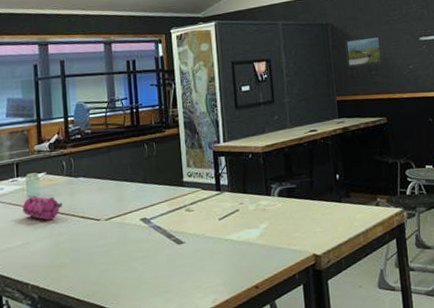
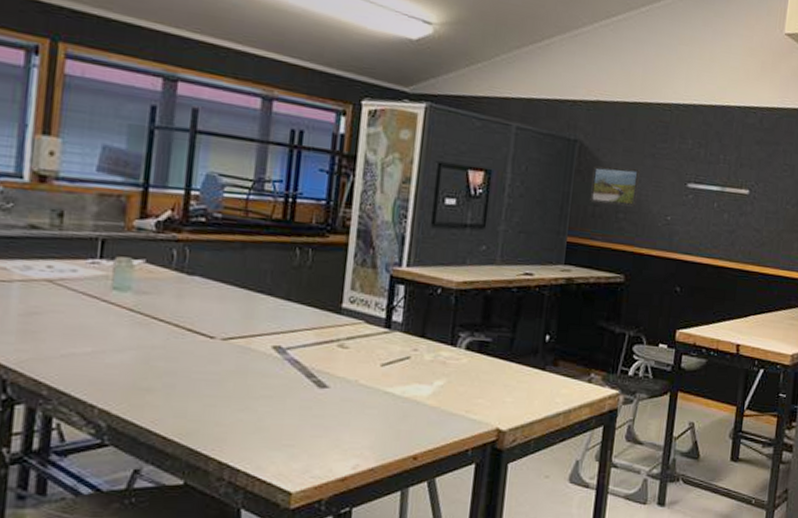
pencil case: present [22,195,62,221] -> none [101,288,163,326]

